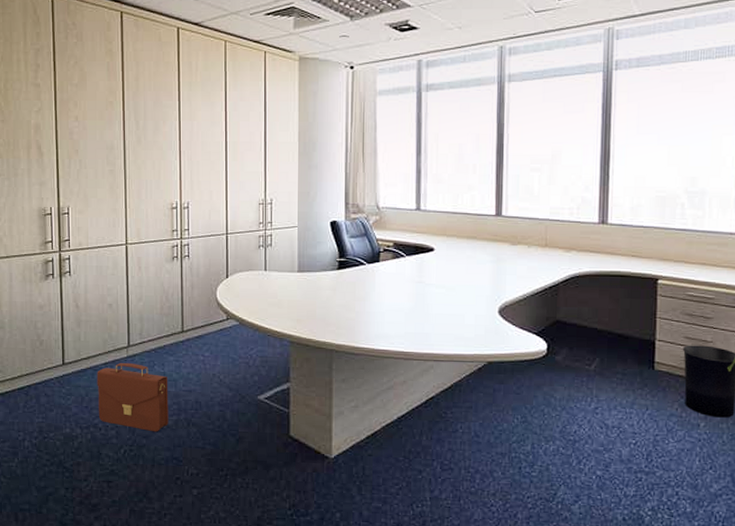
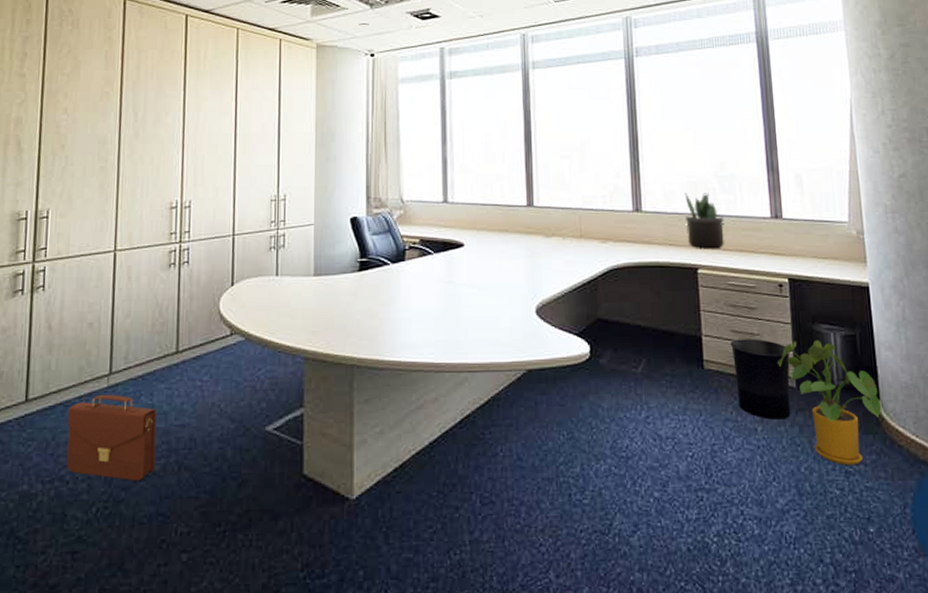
planter: none [651,207,690,261] -> present [684,193,724,248]

